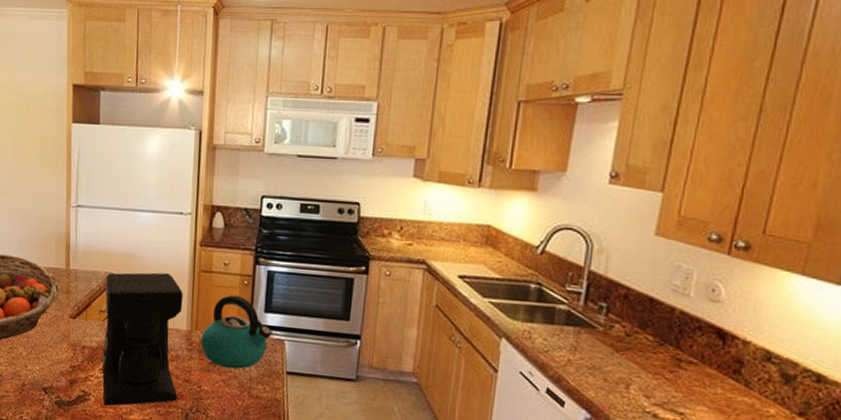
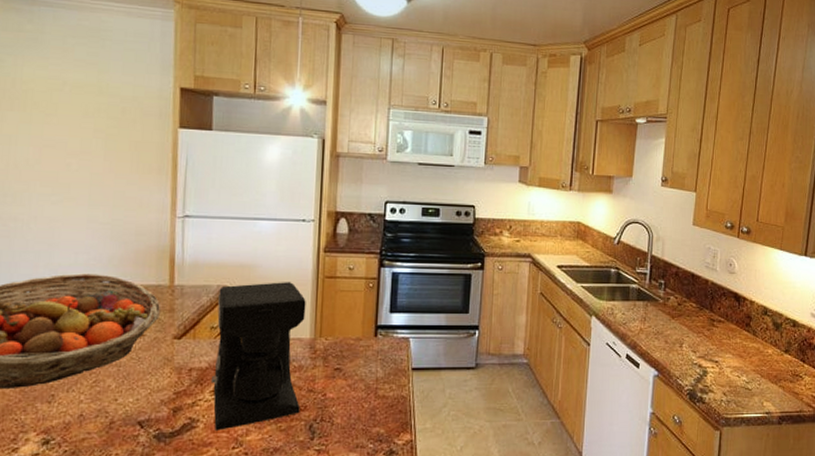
kettle: present [200,295,272,369] -> none [325,298,397,372]

